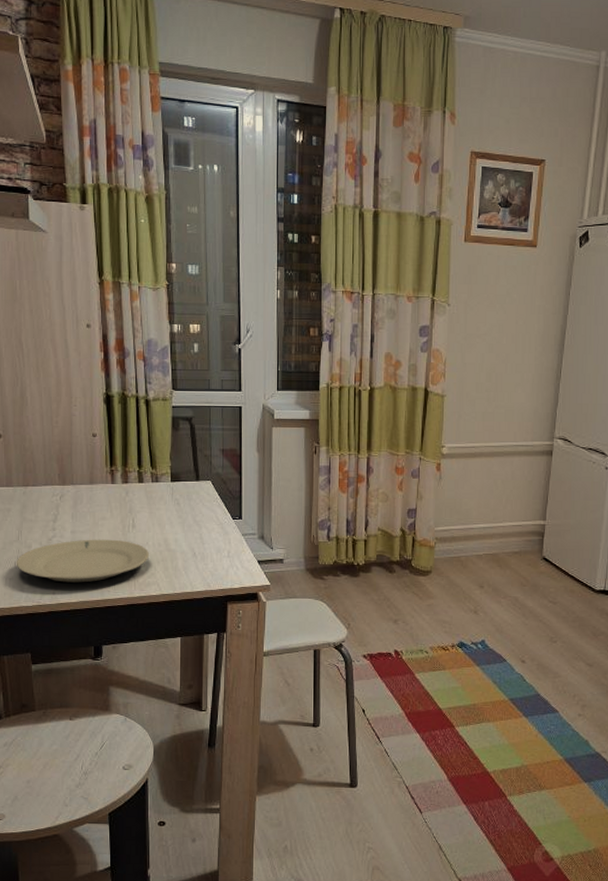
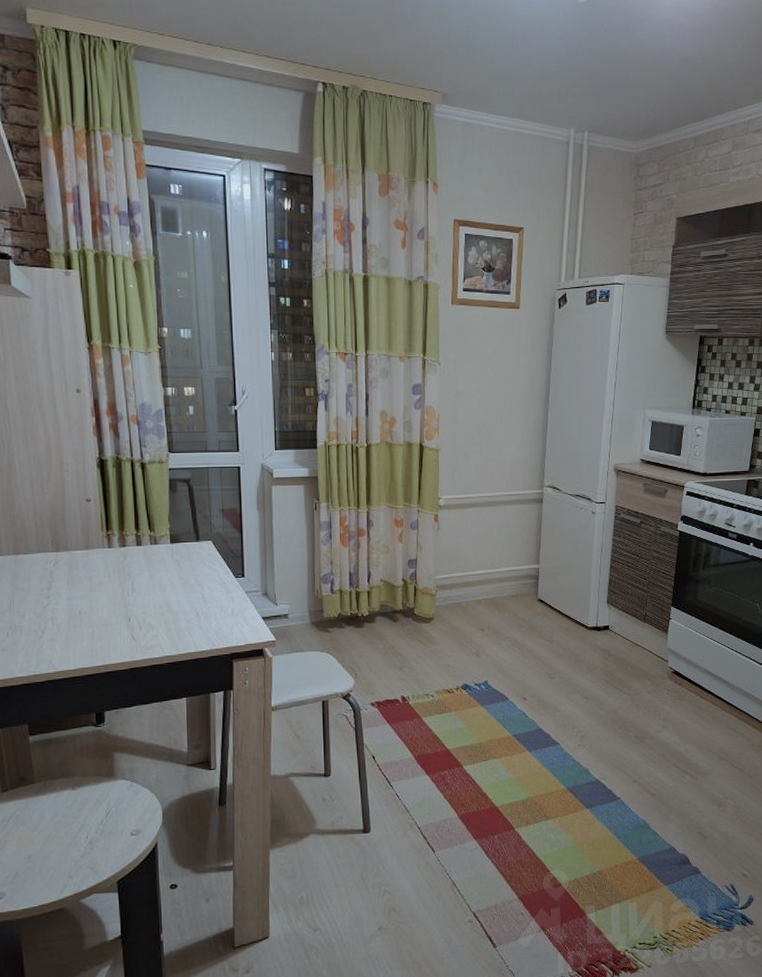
plate: present [16,539,150,583] -> none [8,604,151,650]

